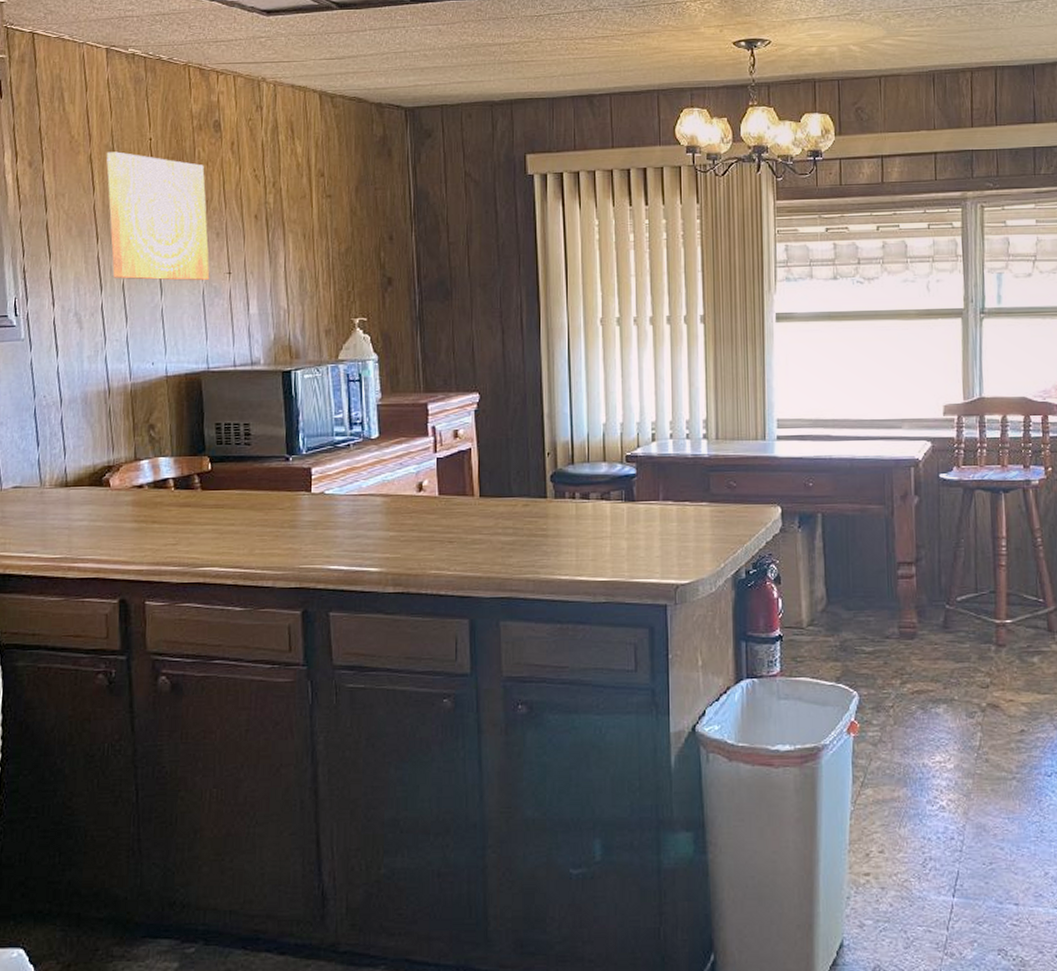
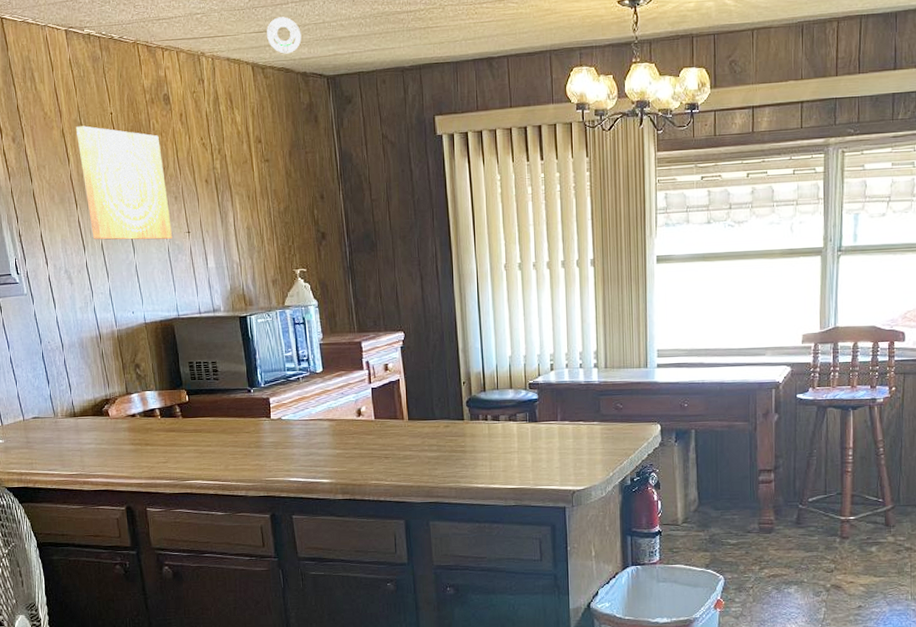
smoke detector: none [339,44,379,83] -> present [267,17,302,54]

